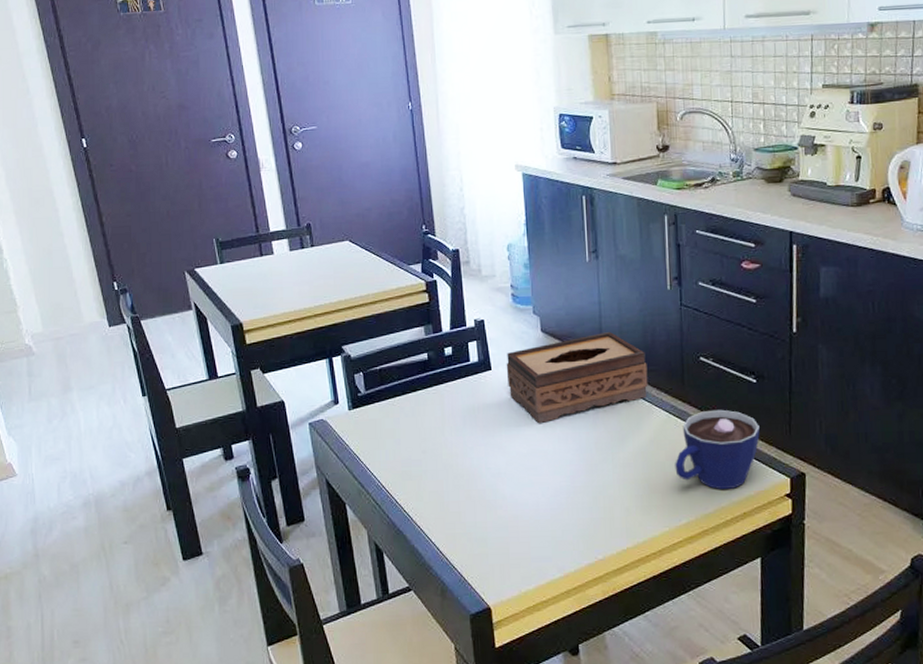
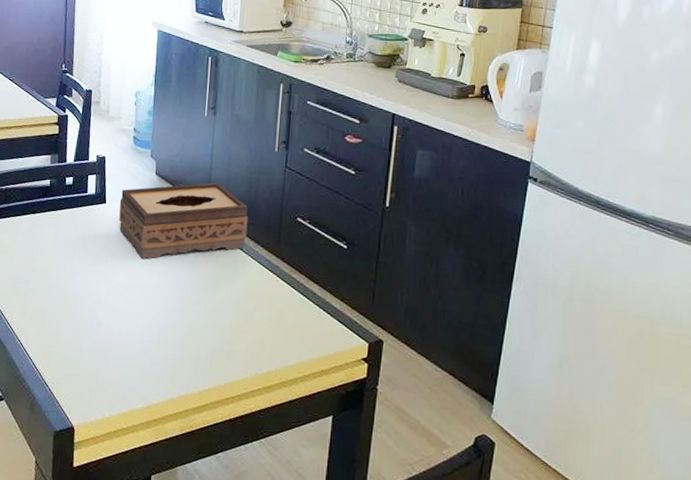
cup: present [675,409,760,490] -> none [262,268,345,346]

